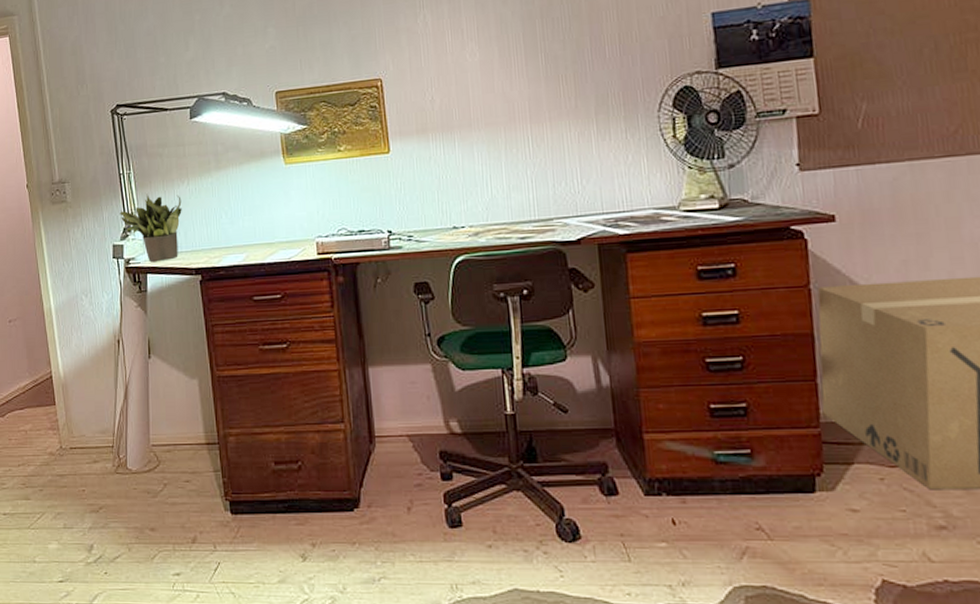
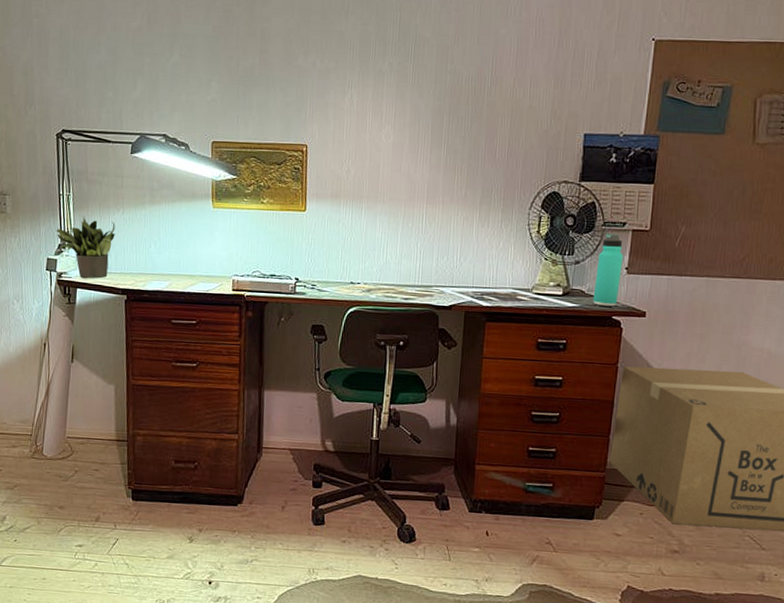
thermos bottle: none [757,124,794,216] -> present [592,233,623,308]

